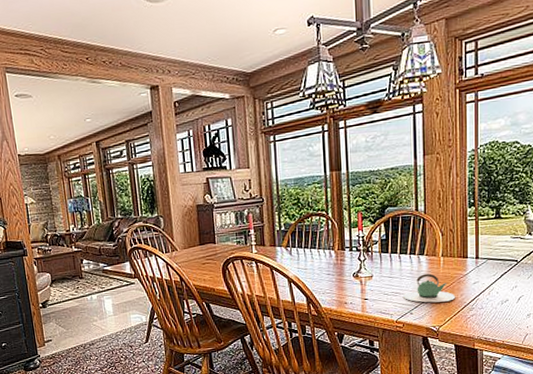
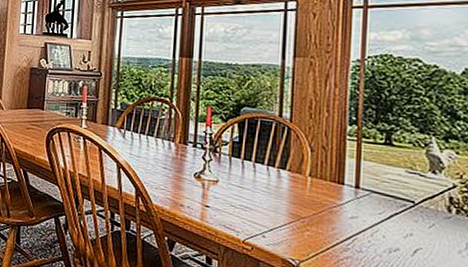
teapot: present [402,273,456,303] -> none [253,192,325,233]

